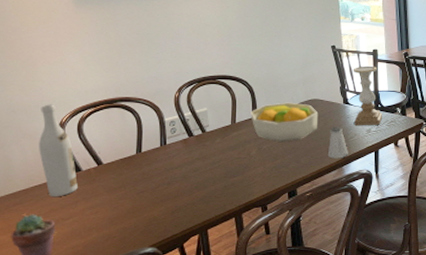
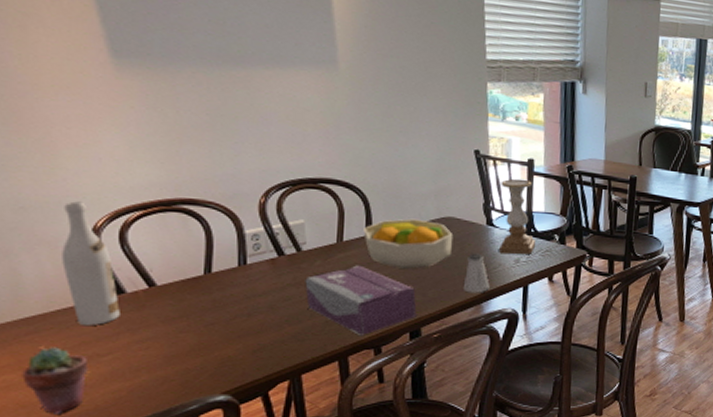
tissue box: none [209,141,293,197] -> present [305,265,417,337]

